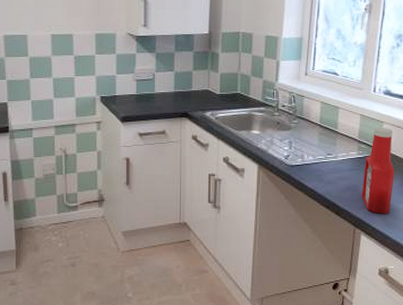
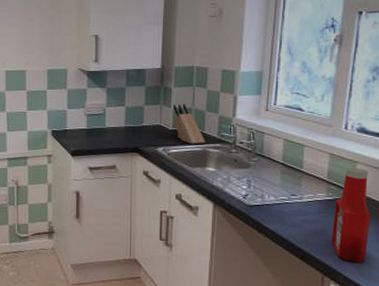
knife block: none [221,68,251,109] -> present [173,103,206,145]

